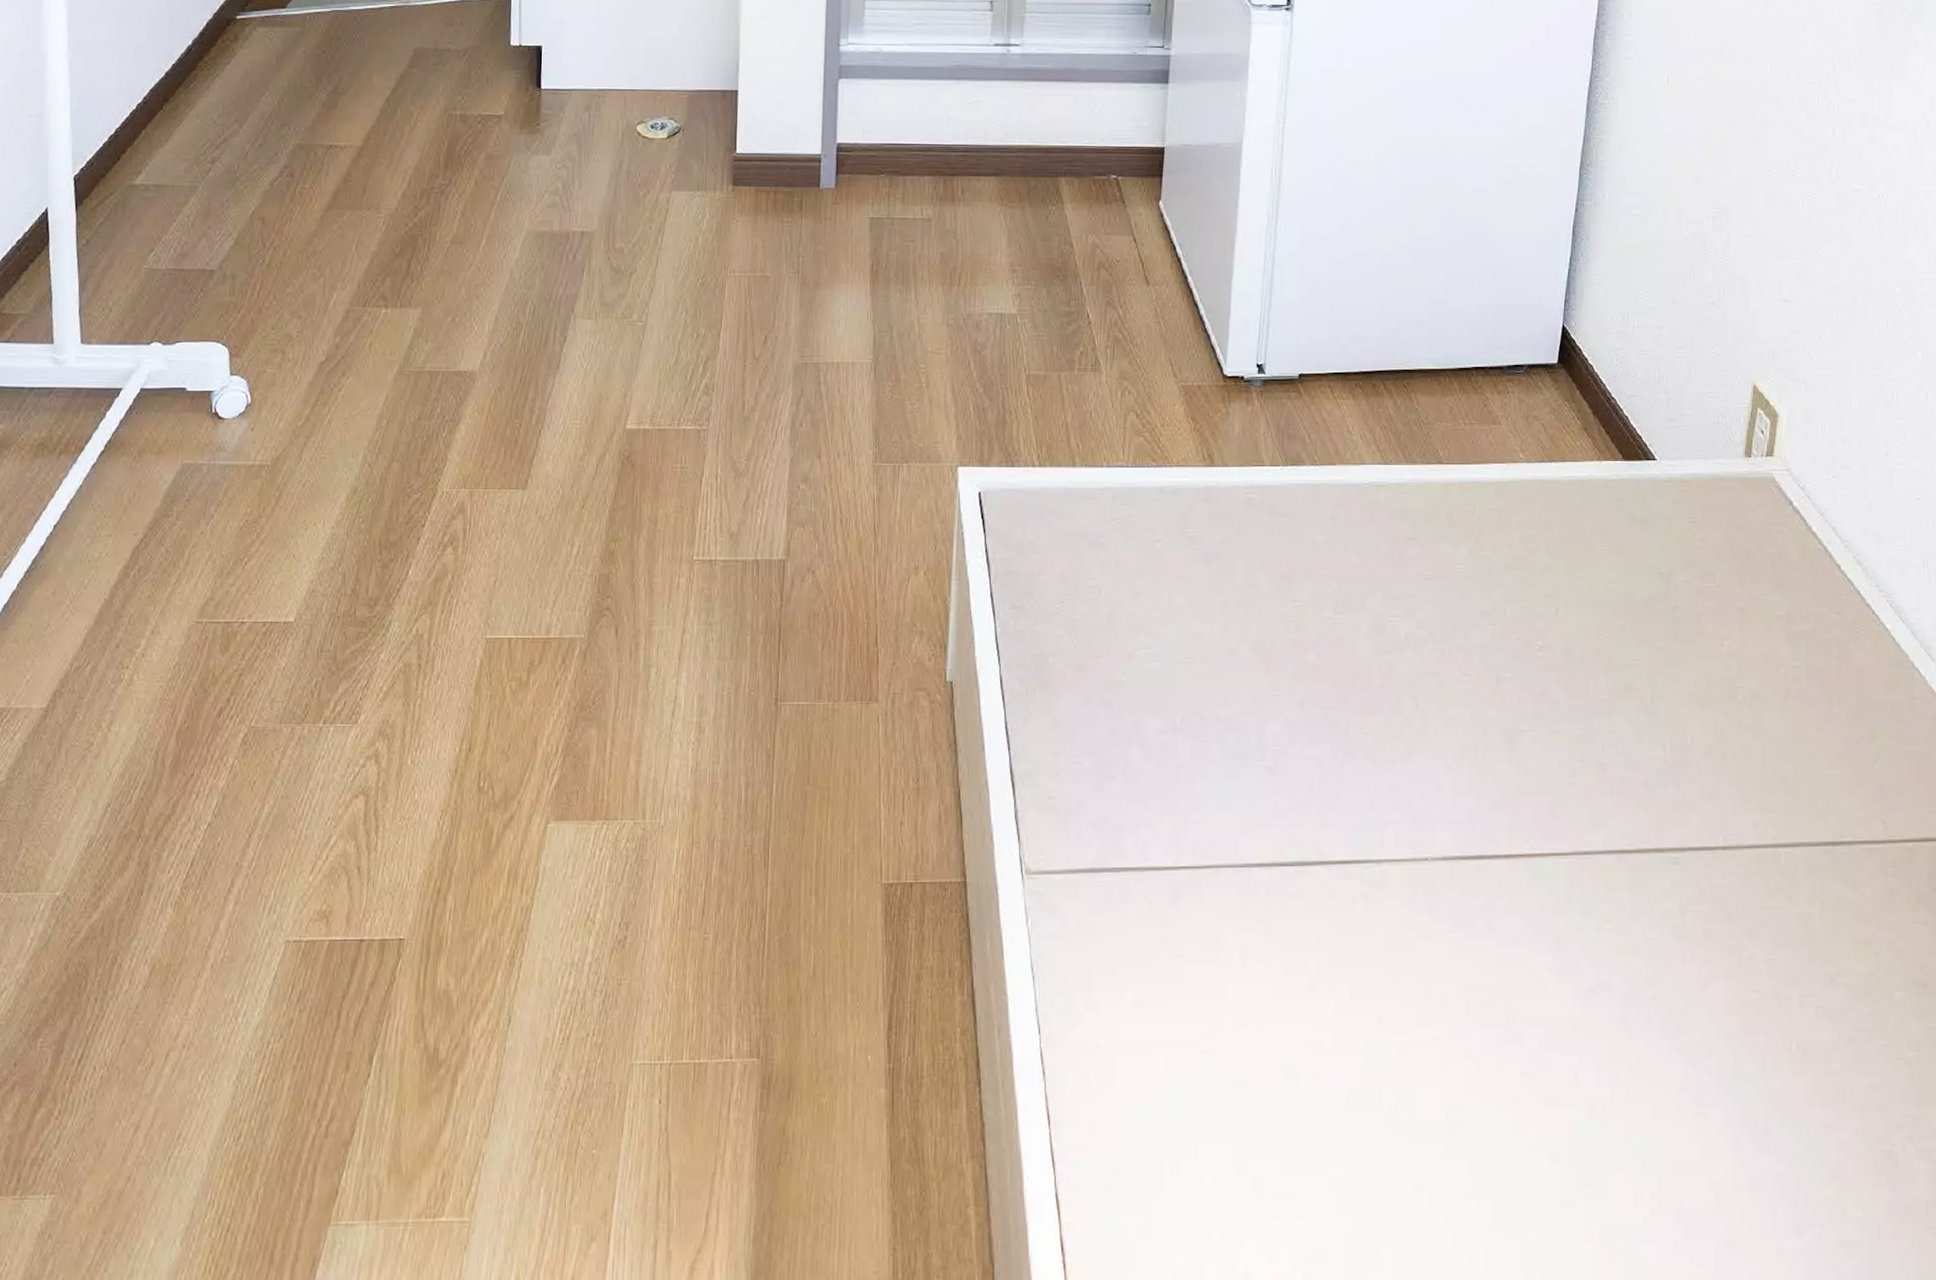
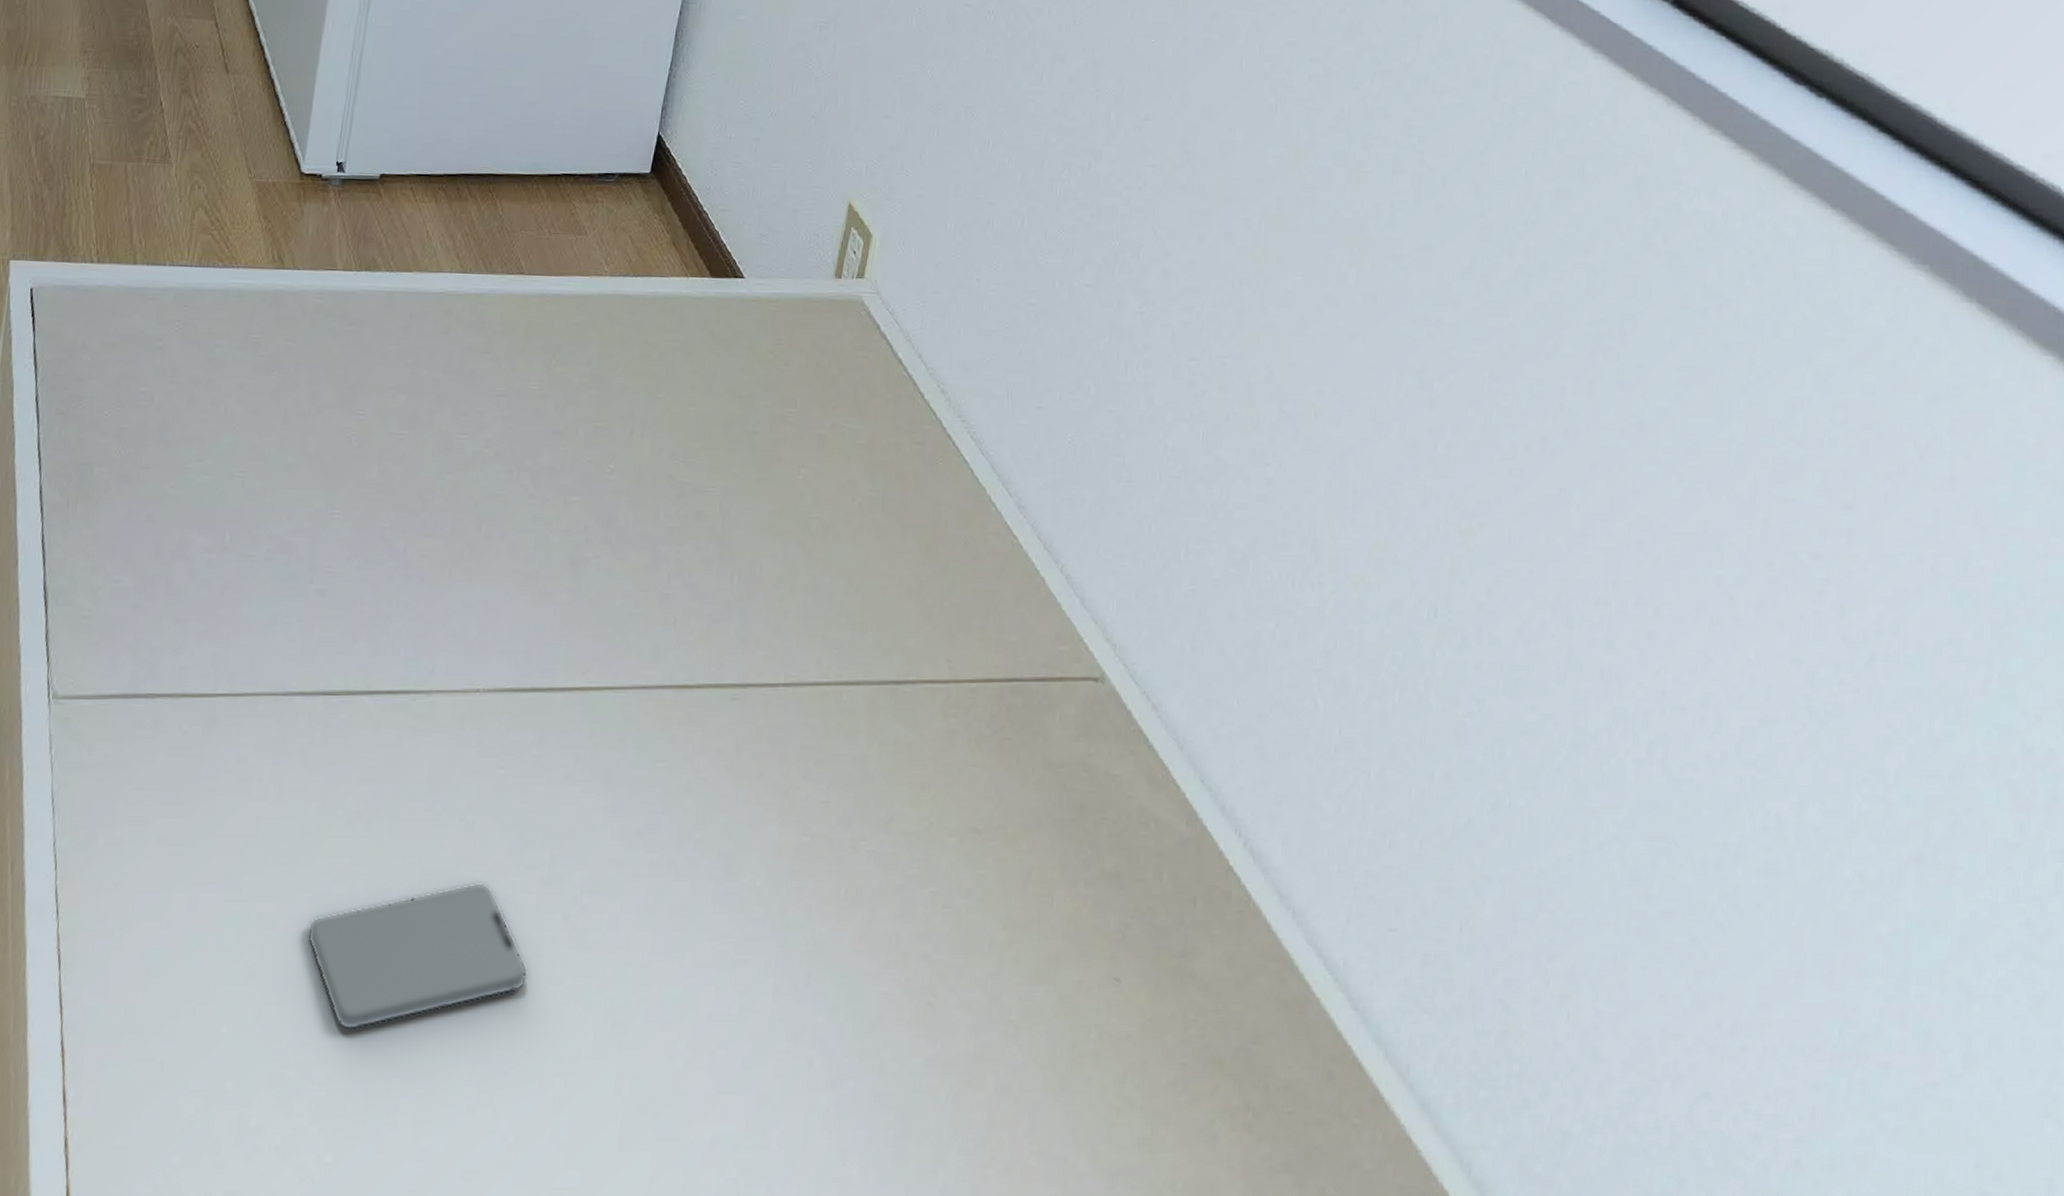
smartphone: none [1279,1040,1494,1182] -> present [307,882,529,1030]

